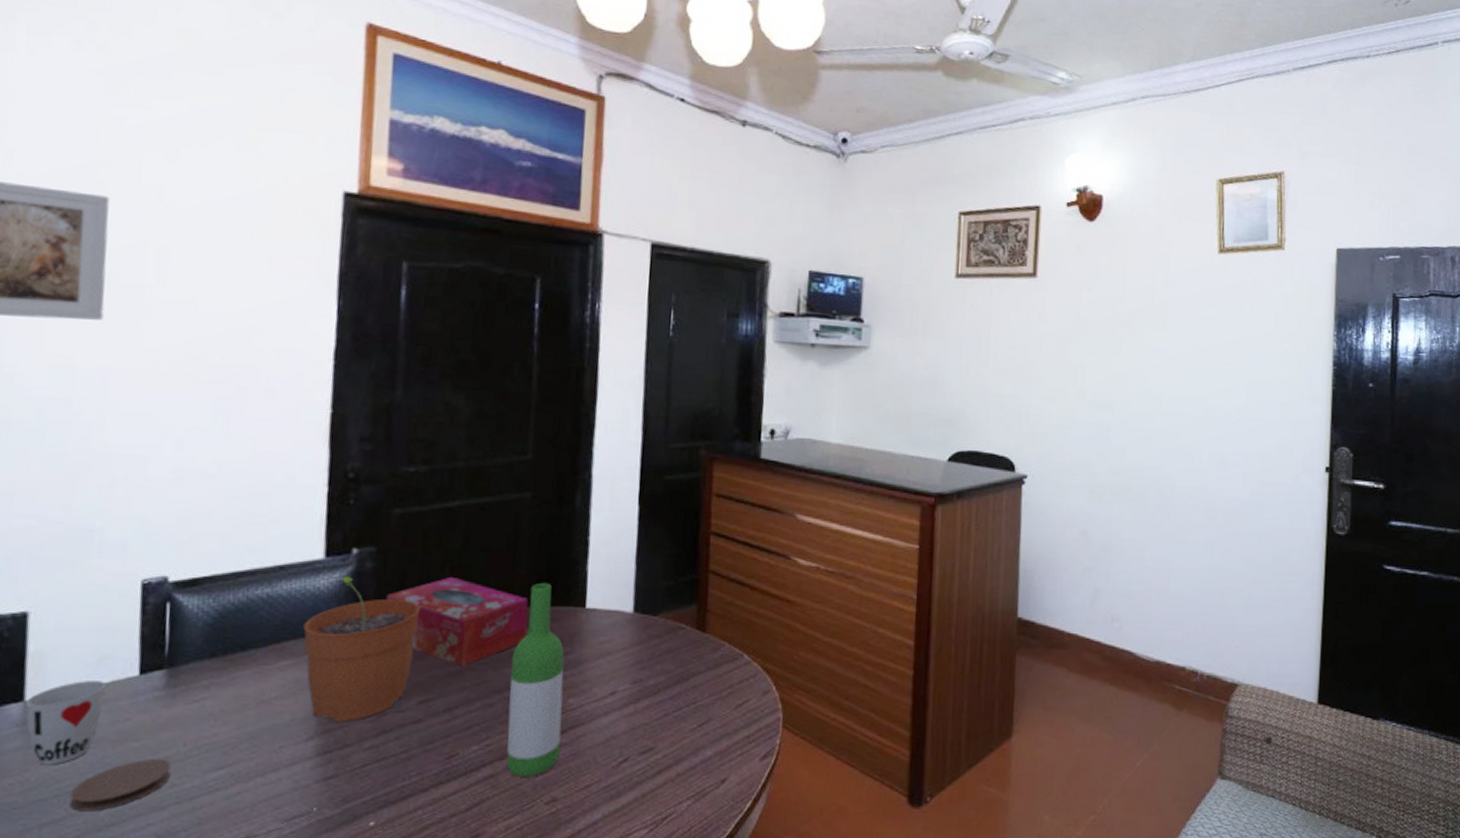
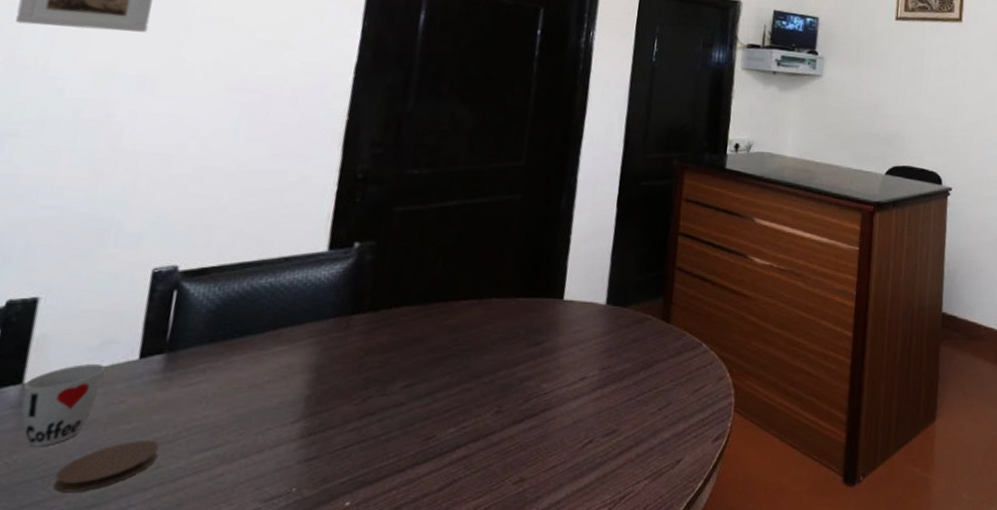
plant pot: present [303,576,421,722] -> none [300,267,412,405]
tissue box: present [385,576,529,667] -> none [381,269,512,354]
wine bottle: present [506,582,565,777] -> none [480,276,542,458]

